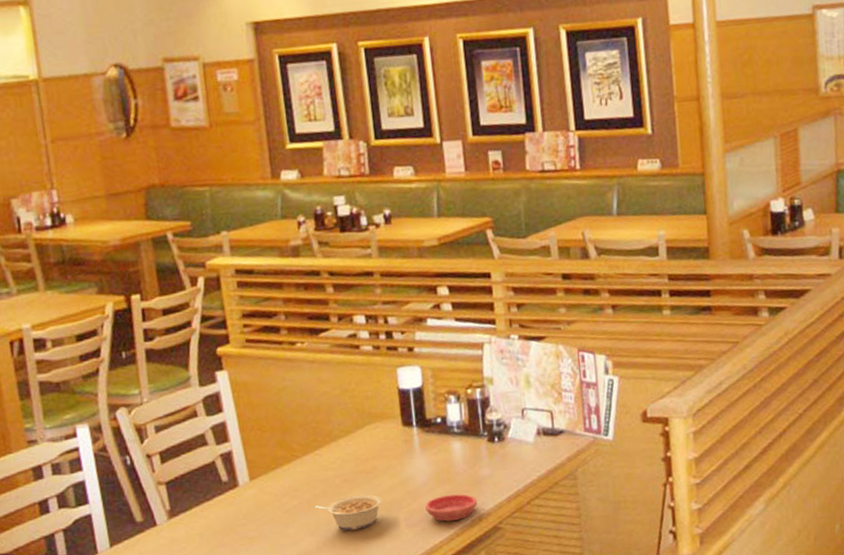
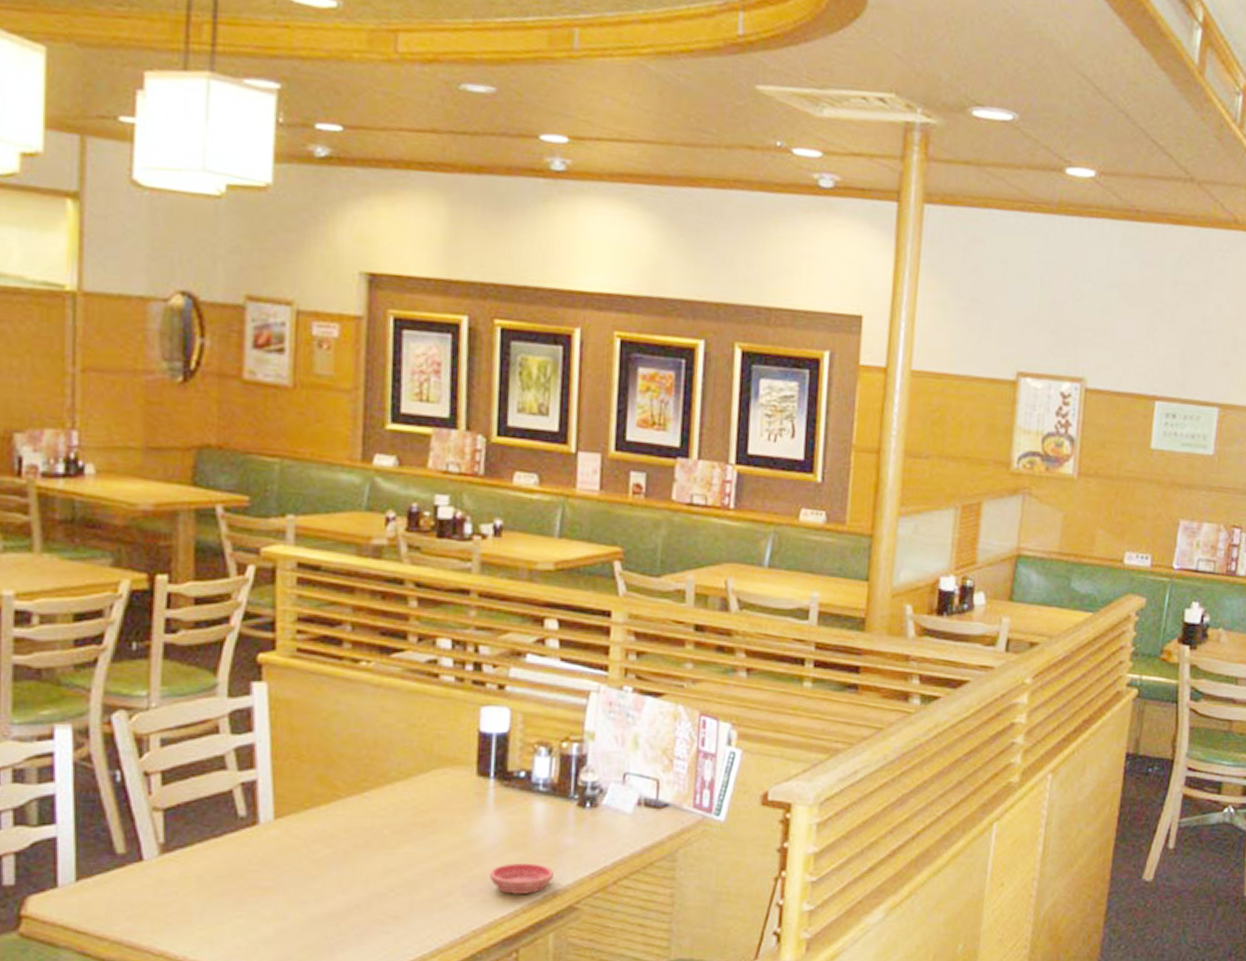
legume: present [315,494,383,531] -> none [353,852,439,892]

